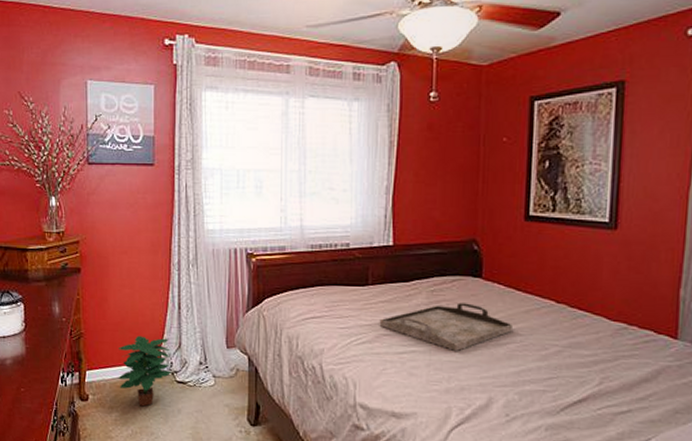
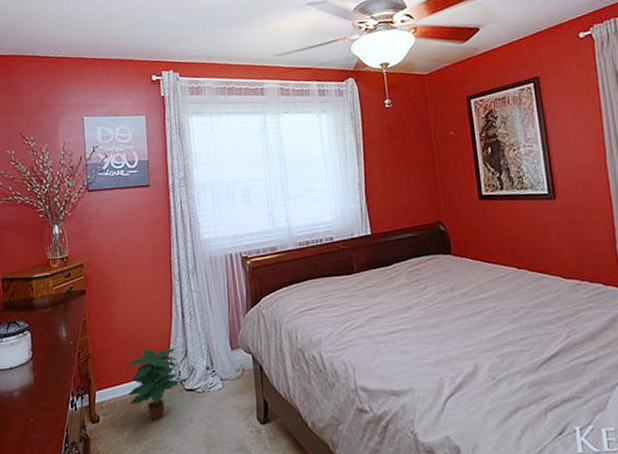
serving tray: present [379,302,514,351] -> none [368,278,486,324]

